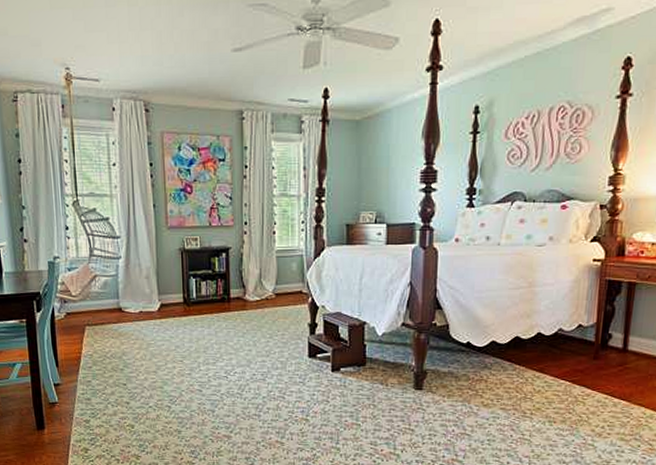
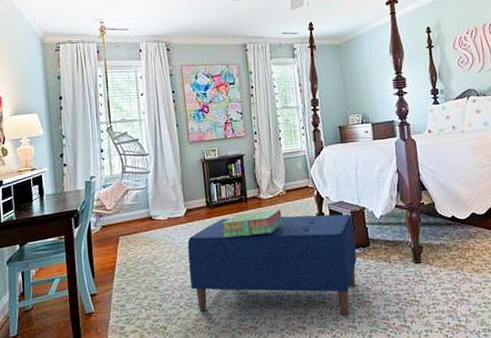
bench: none [160,318,350,436] -> present [187,213,357,316]
stack of books: none [198,314,271,340] -> present [221,209,285,238]

